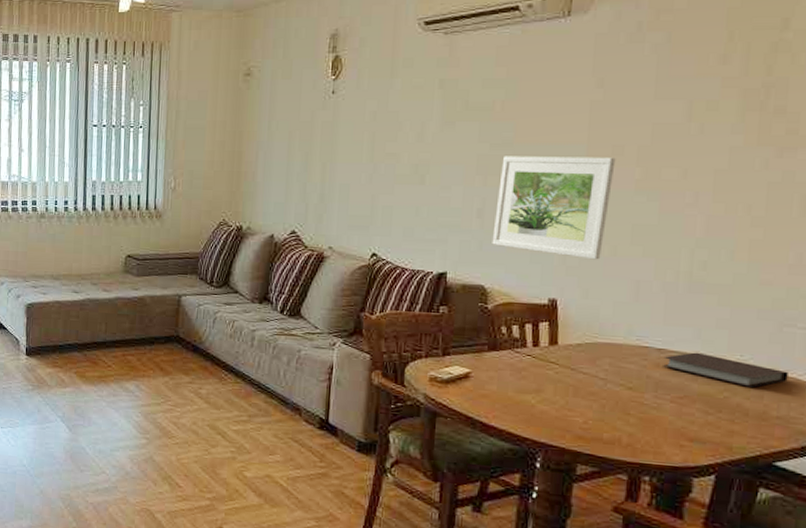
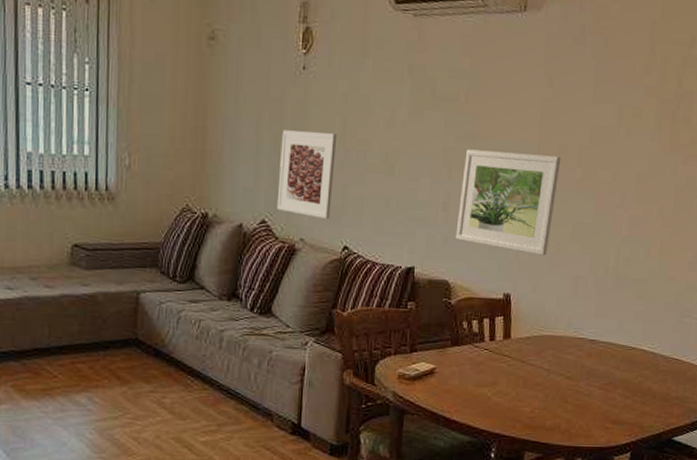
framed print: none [306,149,366,228] -> present [276,130,338,219]
notebook: present [663,352,788,388] -> none [594,342,685,372]

